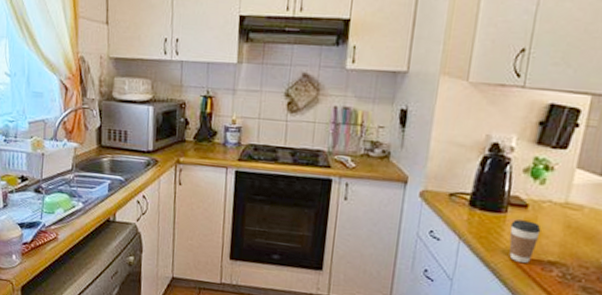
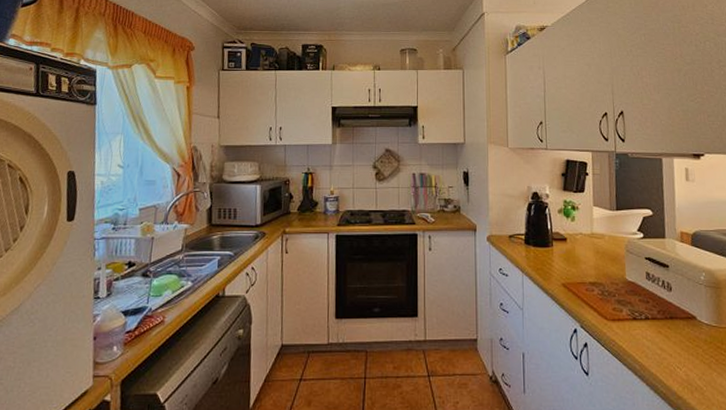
coffee cup: present [509,219,541,263] -> none [557,251,580,286]

